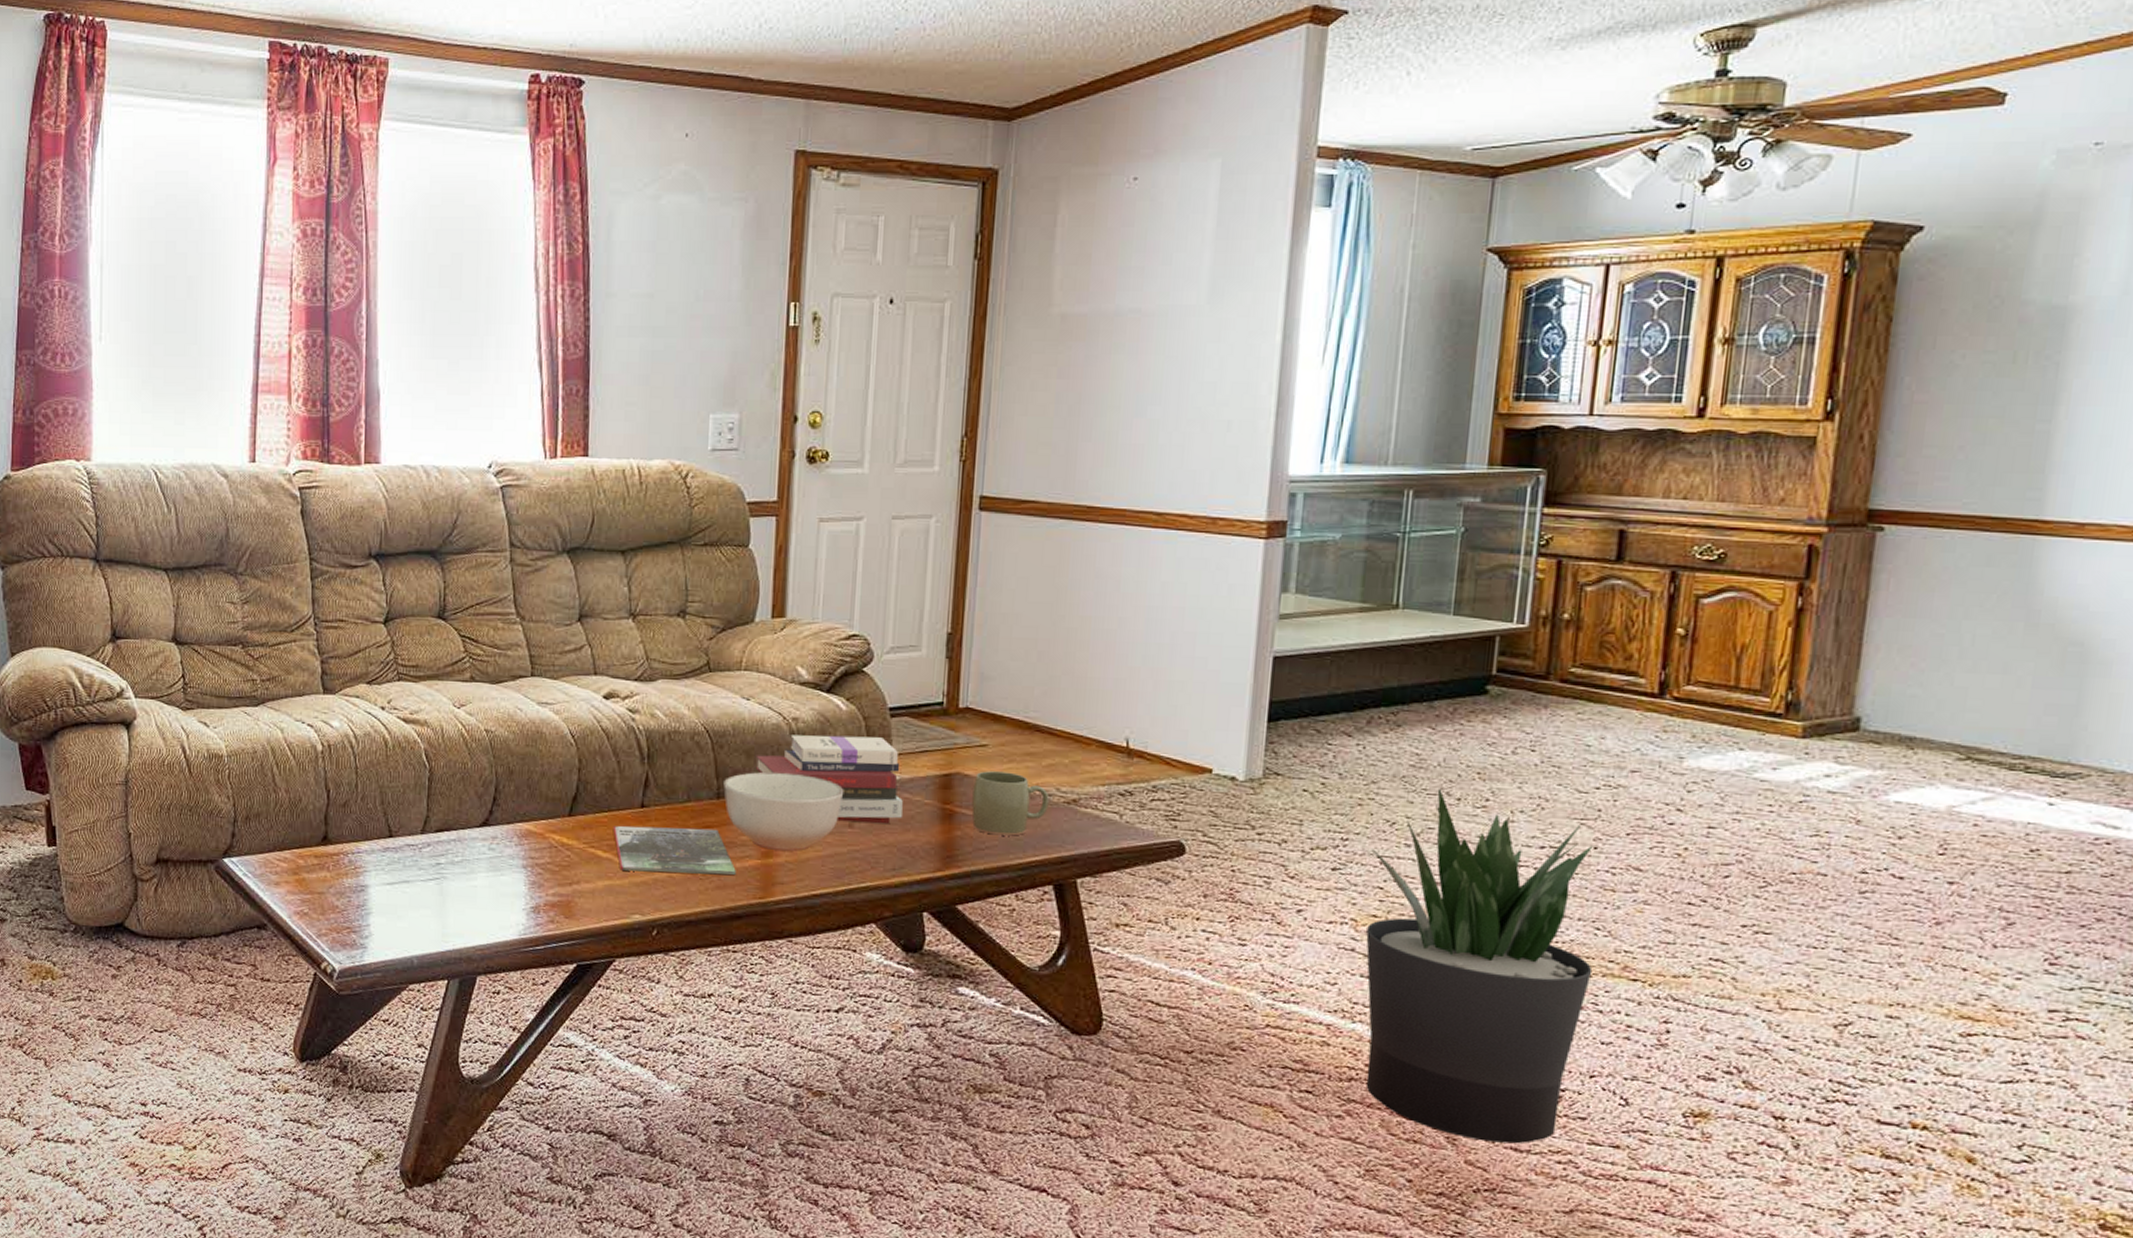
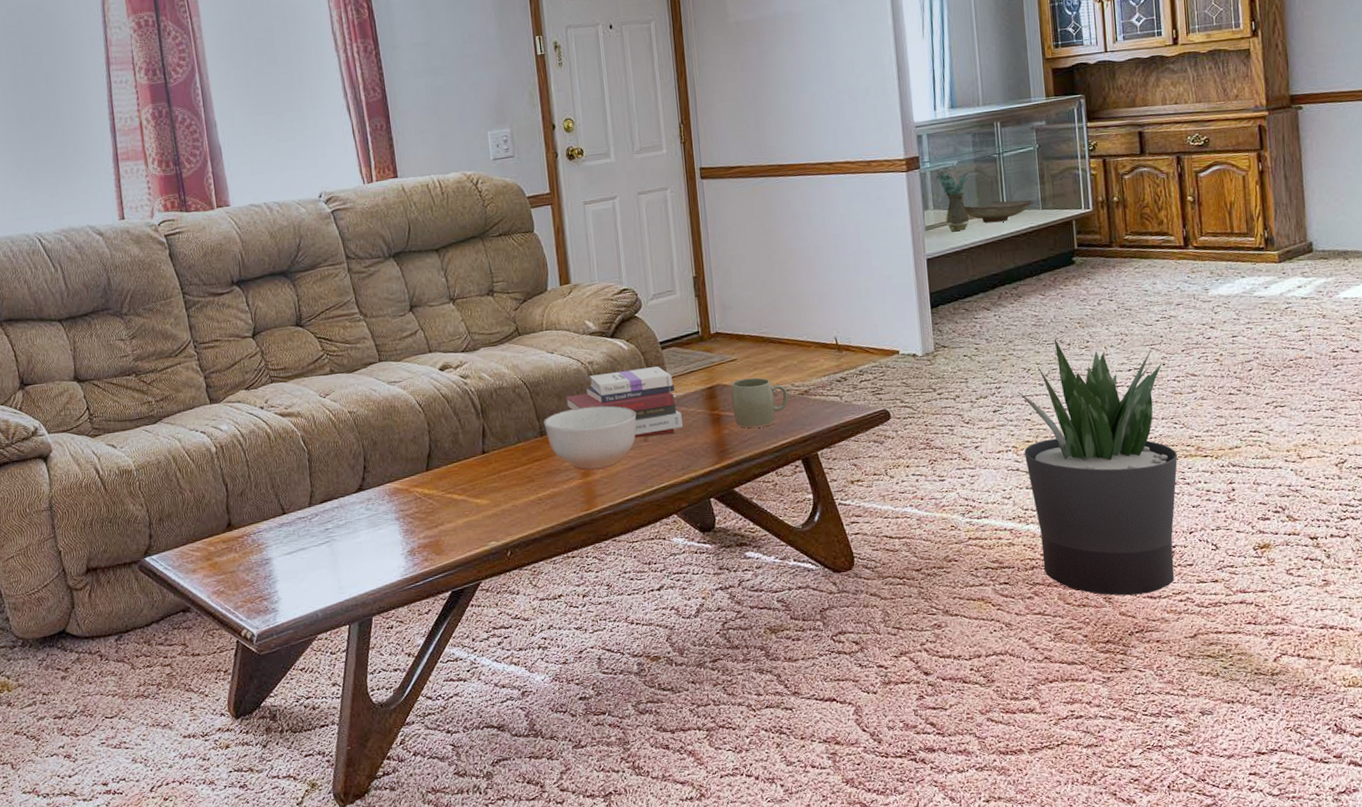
magazine: present [613,826,736,876] -> none [463,461,565,508]
vase: none [1307,543,1352,628] -> present [936,171,970,232]
decorative bowl: none [1339,592,1442,623] -> present [964,200,1033,223]

